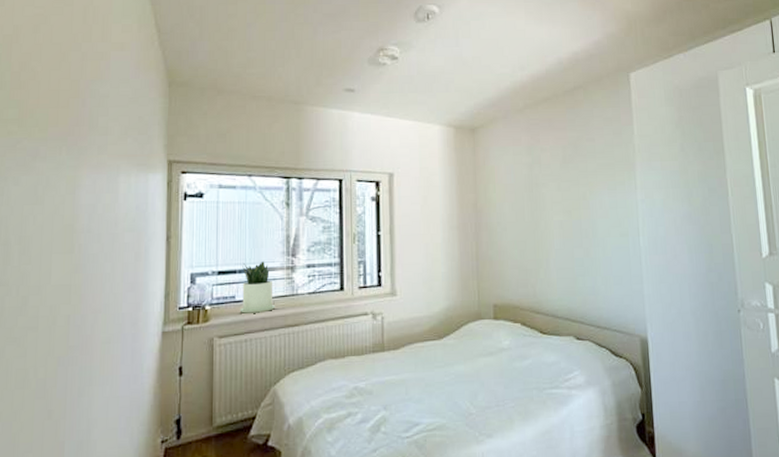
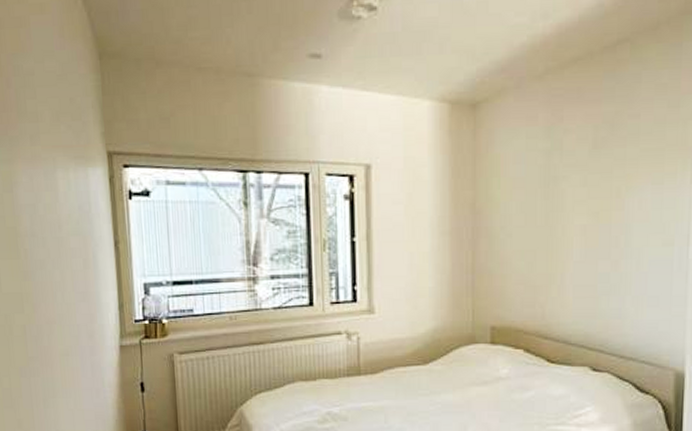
planter: present [239,262,276,315] -> none [199,271,238,330]

